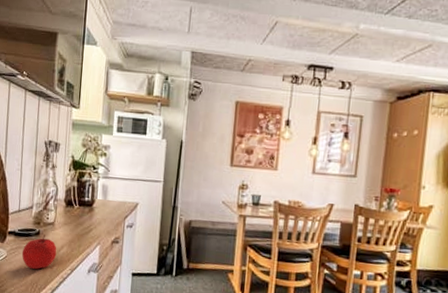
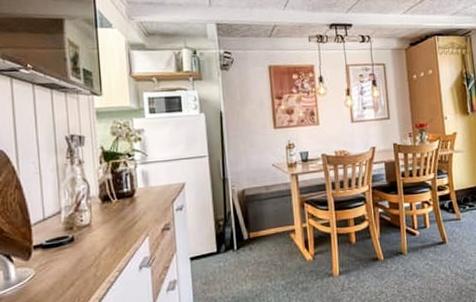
apple: present [21,234,57,269] -> none [54,239,99,282]

